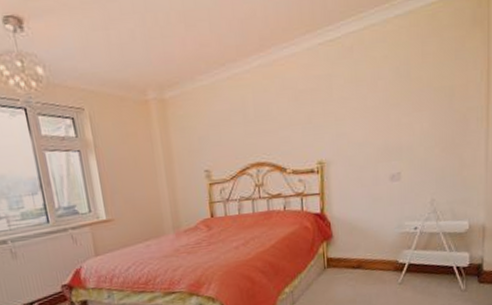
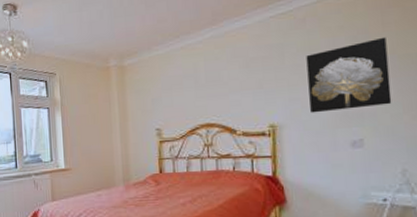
wall art: none [353,68,426,149] -> present [306,36,392,113]

